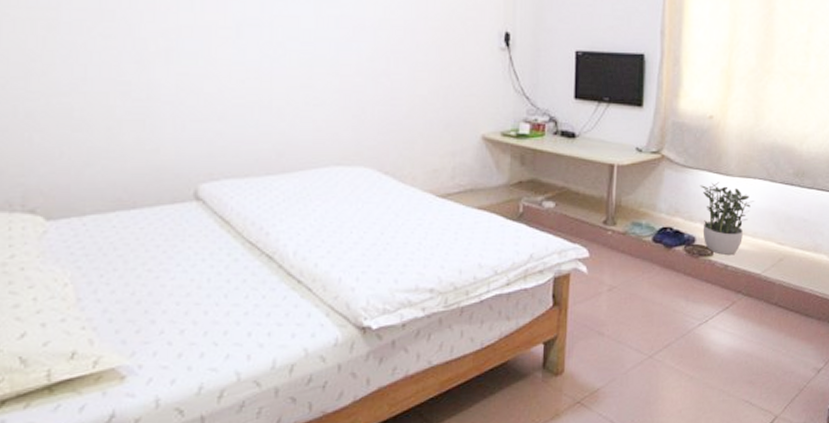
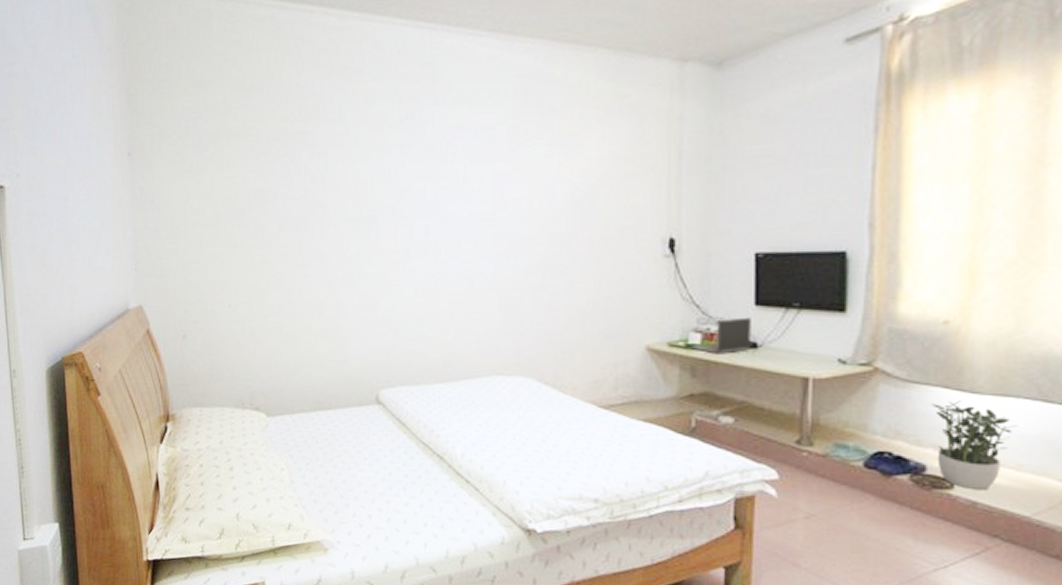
laptop computer: none [521,109,571,144] -> present [691,317,751,354]

